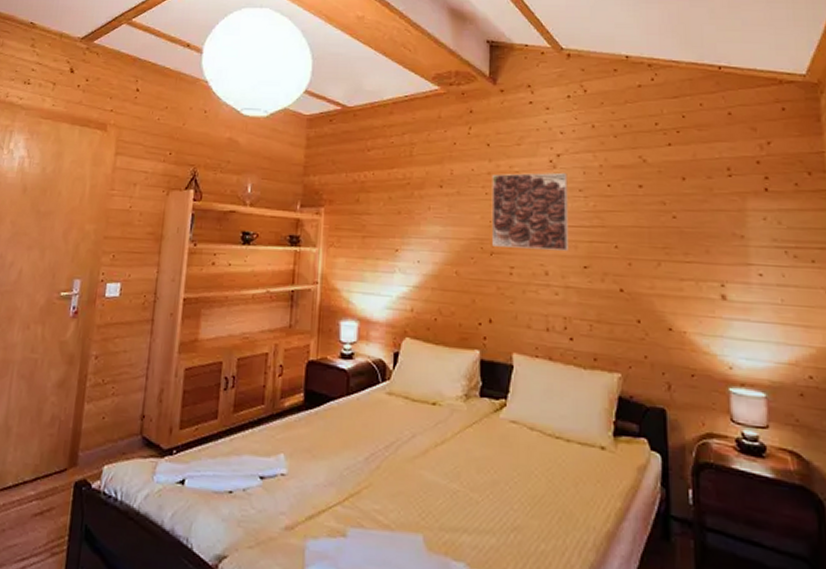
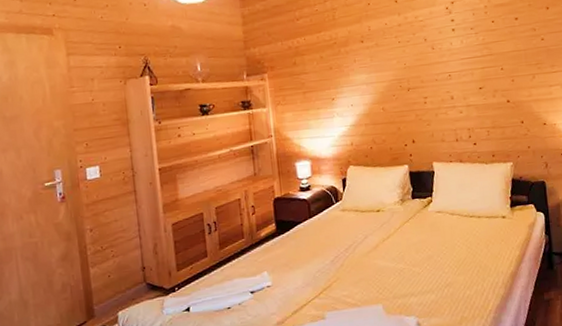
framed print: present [491,172,570,251] -> none [402,16,468,84]

